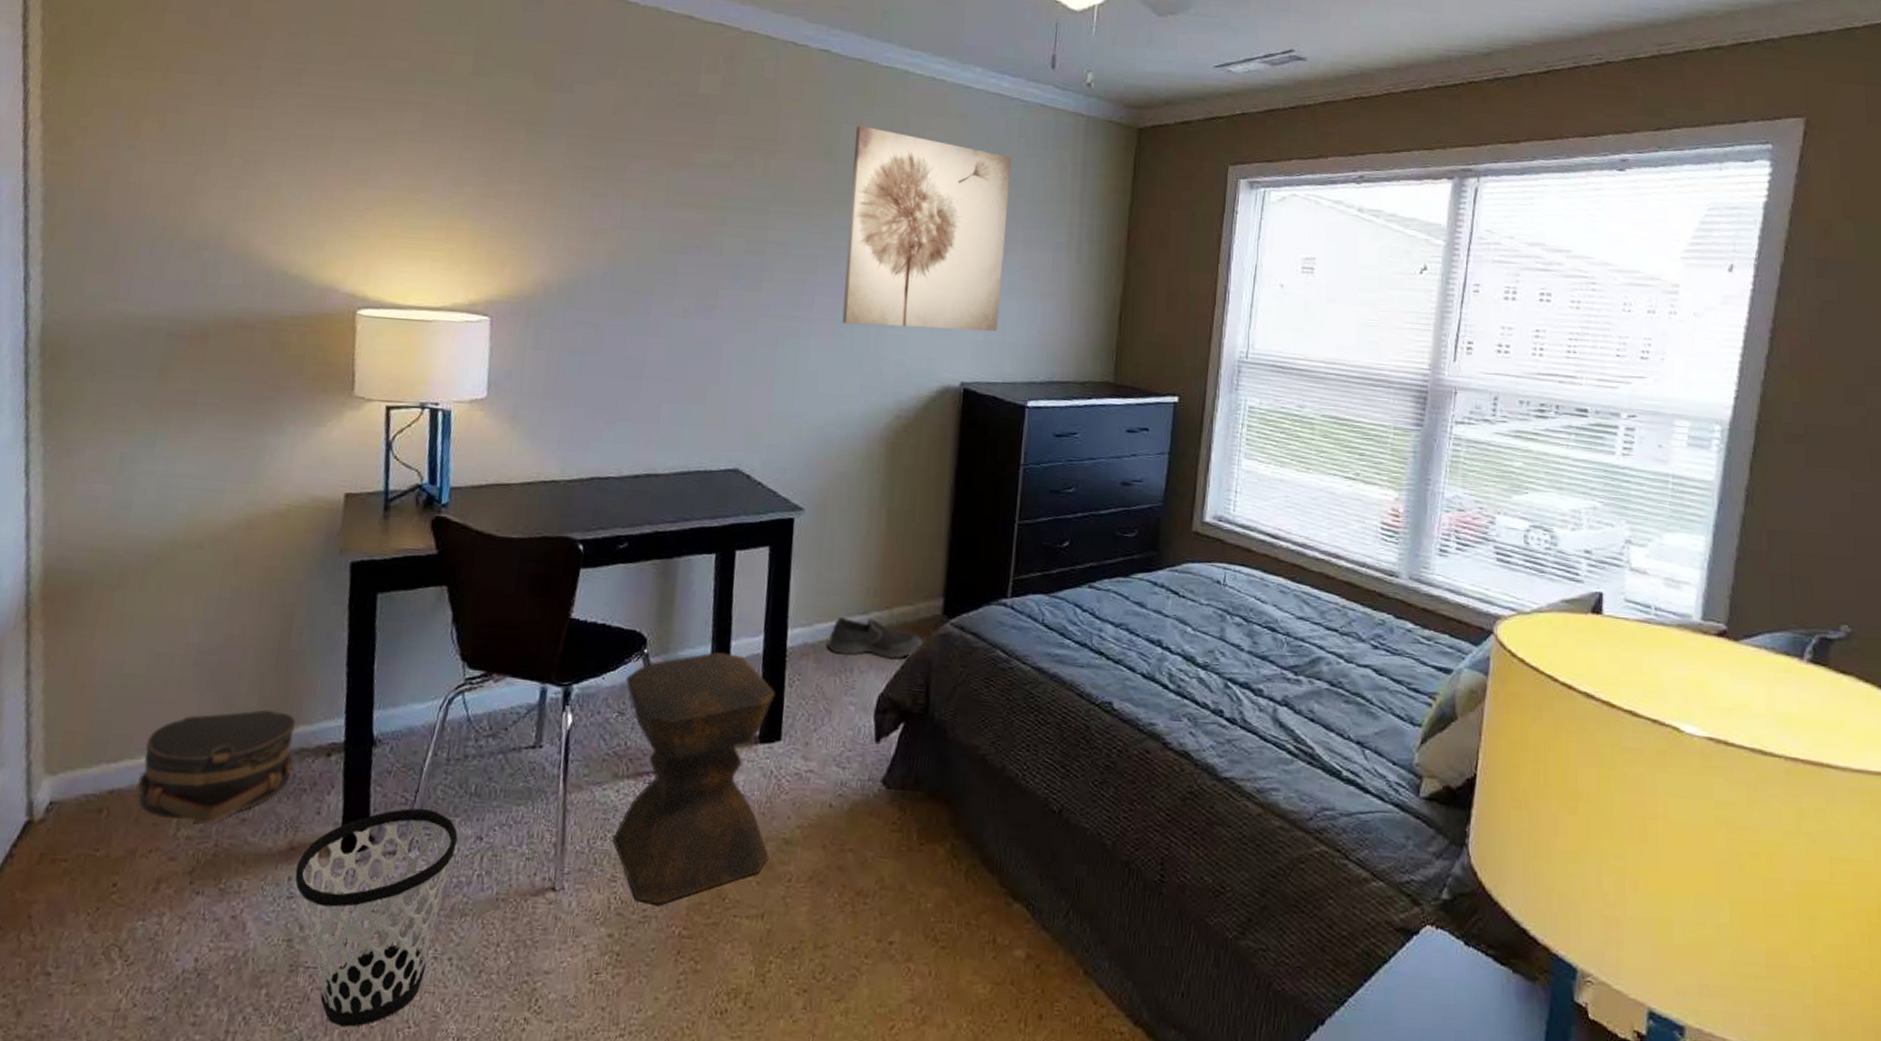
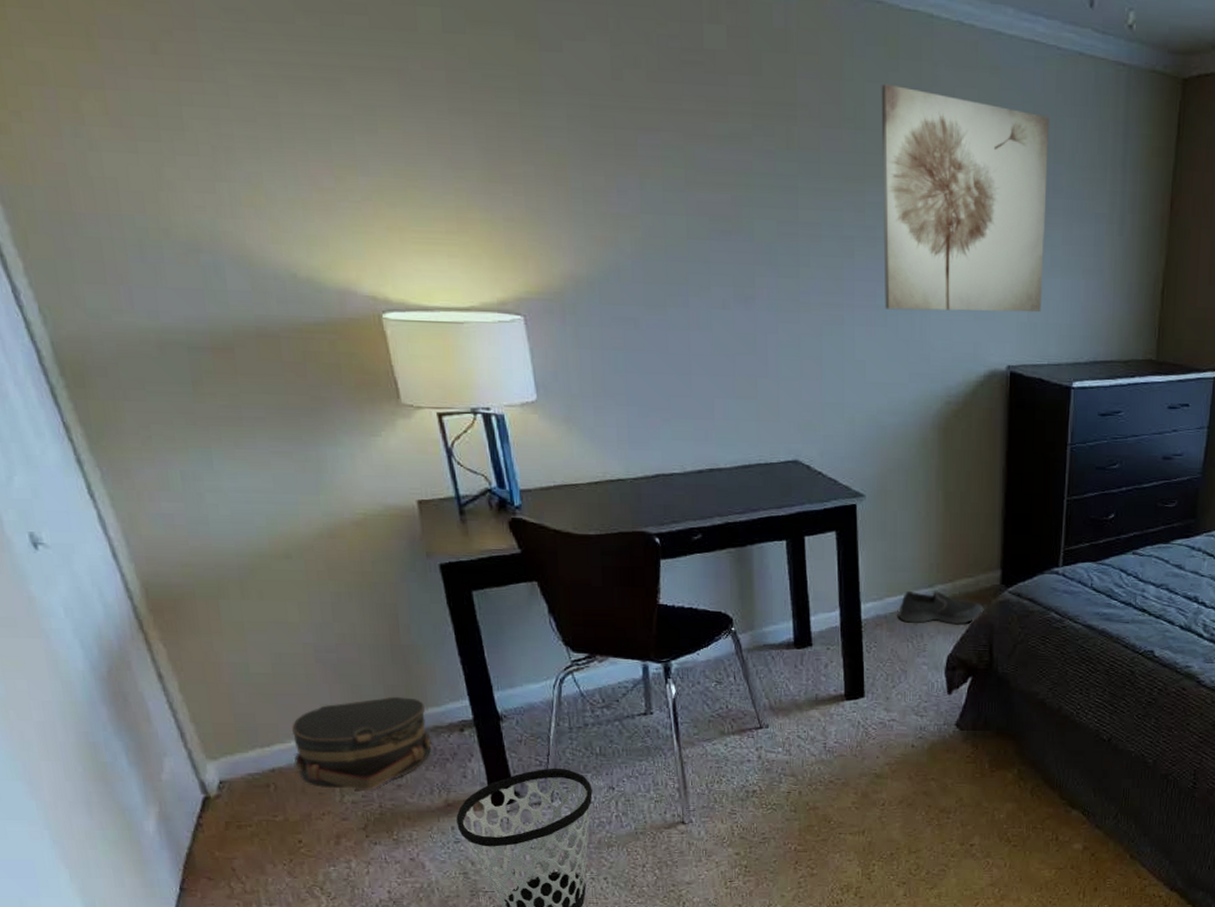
stool: present [612,652,776,905] -> none [719,627,864,829]

